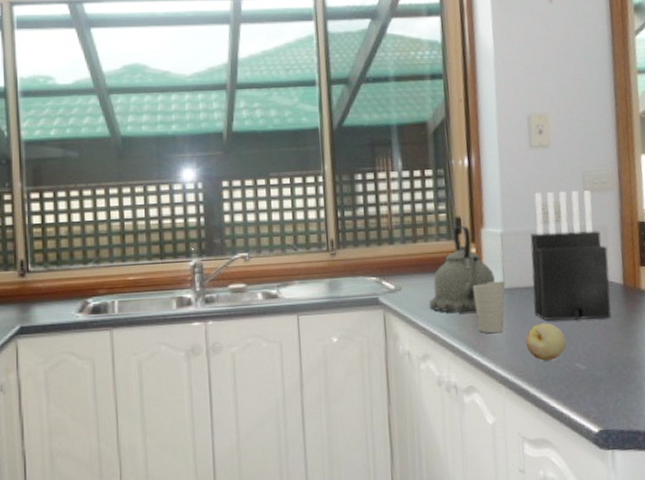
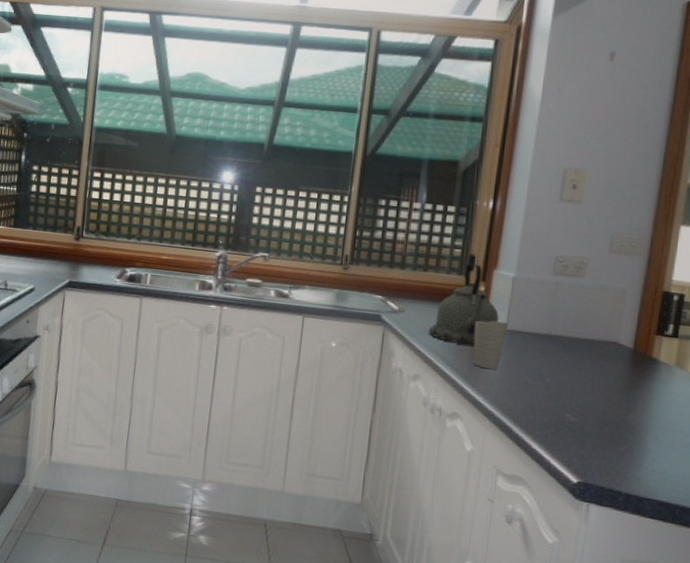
fruit: present [526,323,567,361] -> none [519,369,561,406]
knife block: present [530,190,611,321] -> none [532,244,623,379]

